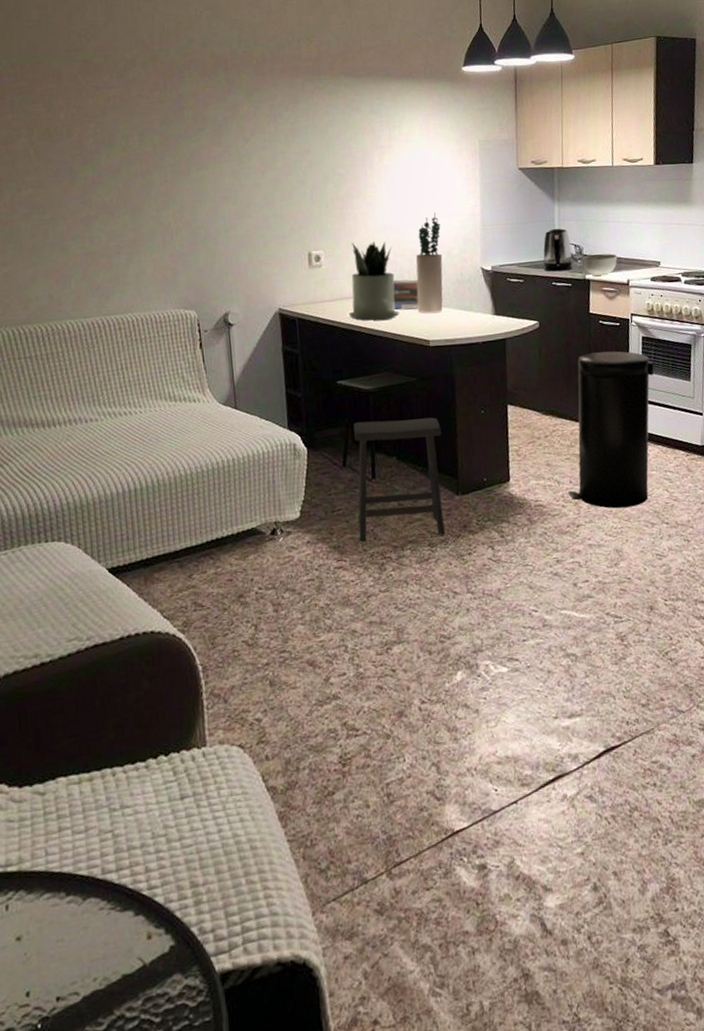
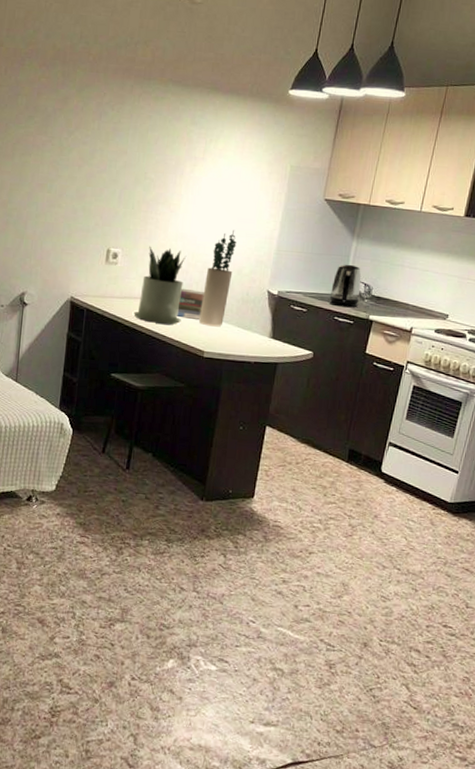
stool: present [353,417,445,543] -> none [104,415,199,534]
pedal bin: present [568,351,654,509] -> none [307,392,419,547]
bowl: present [581,253,618,277] -> none [368,296,406,320]

